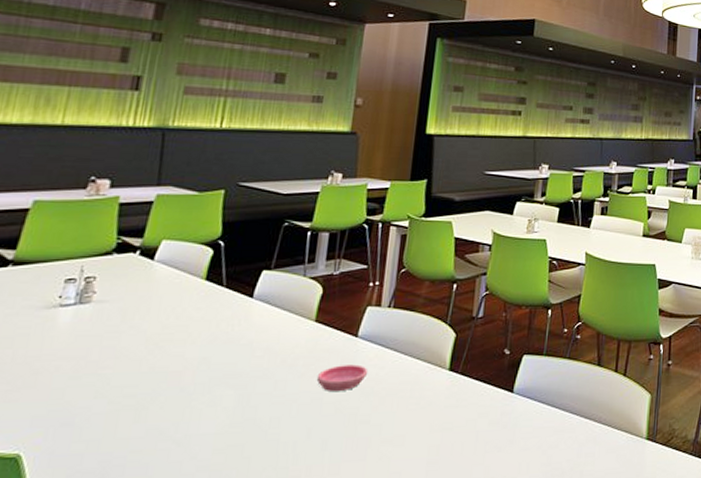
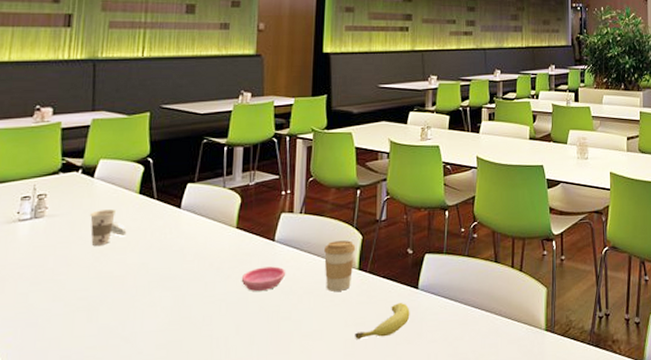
cup: none [145,297,188,336] -> present [90,209,127,246]
coffee cup: none [411,338,448,393] -> present [324,240,356,292]
fruit: none [440,407,503,447] -> present [355,303,410,340]

